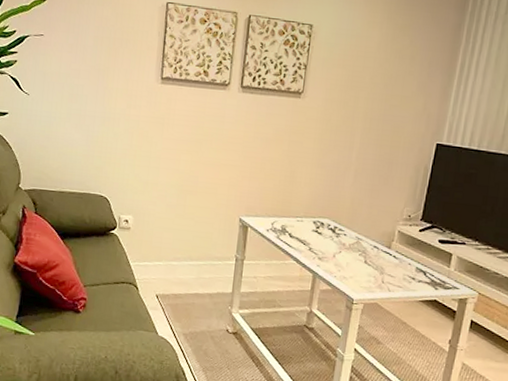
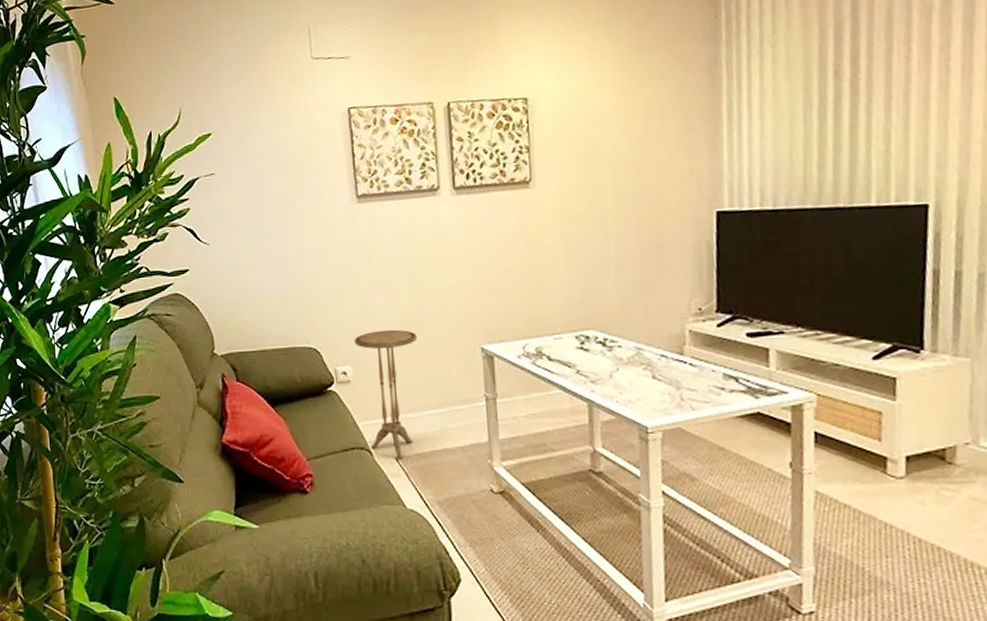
side table: none [137,191,190,298] -> present [353,329,417,460]

